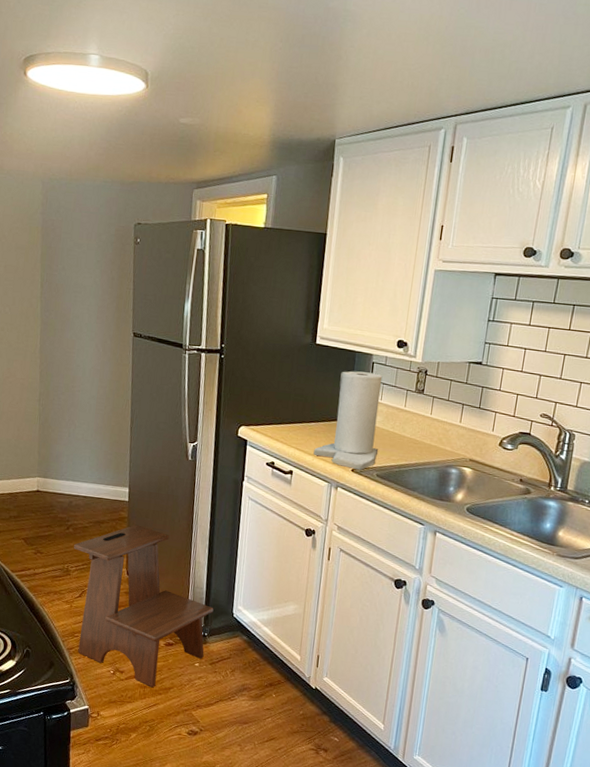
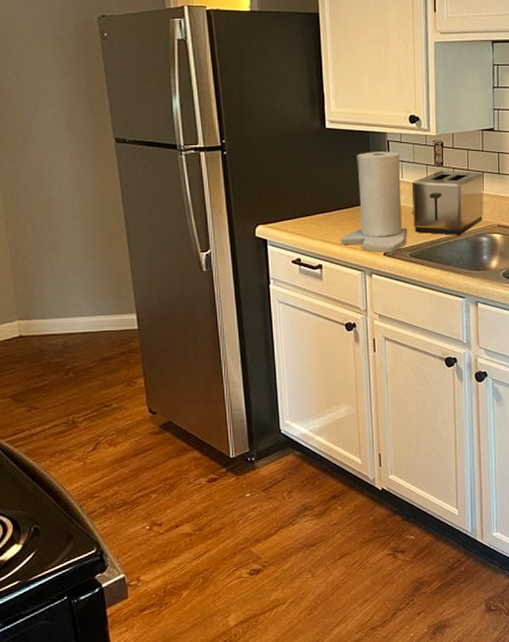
step stool: present [74,524,214,688] -> none [78,353,258,534]
toaster: none [385,398,463,463] -> present [411,171,484,235]

